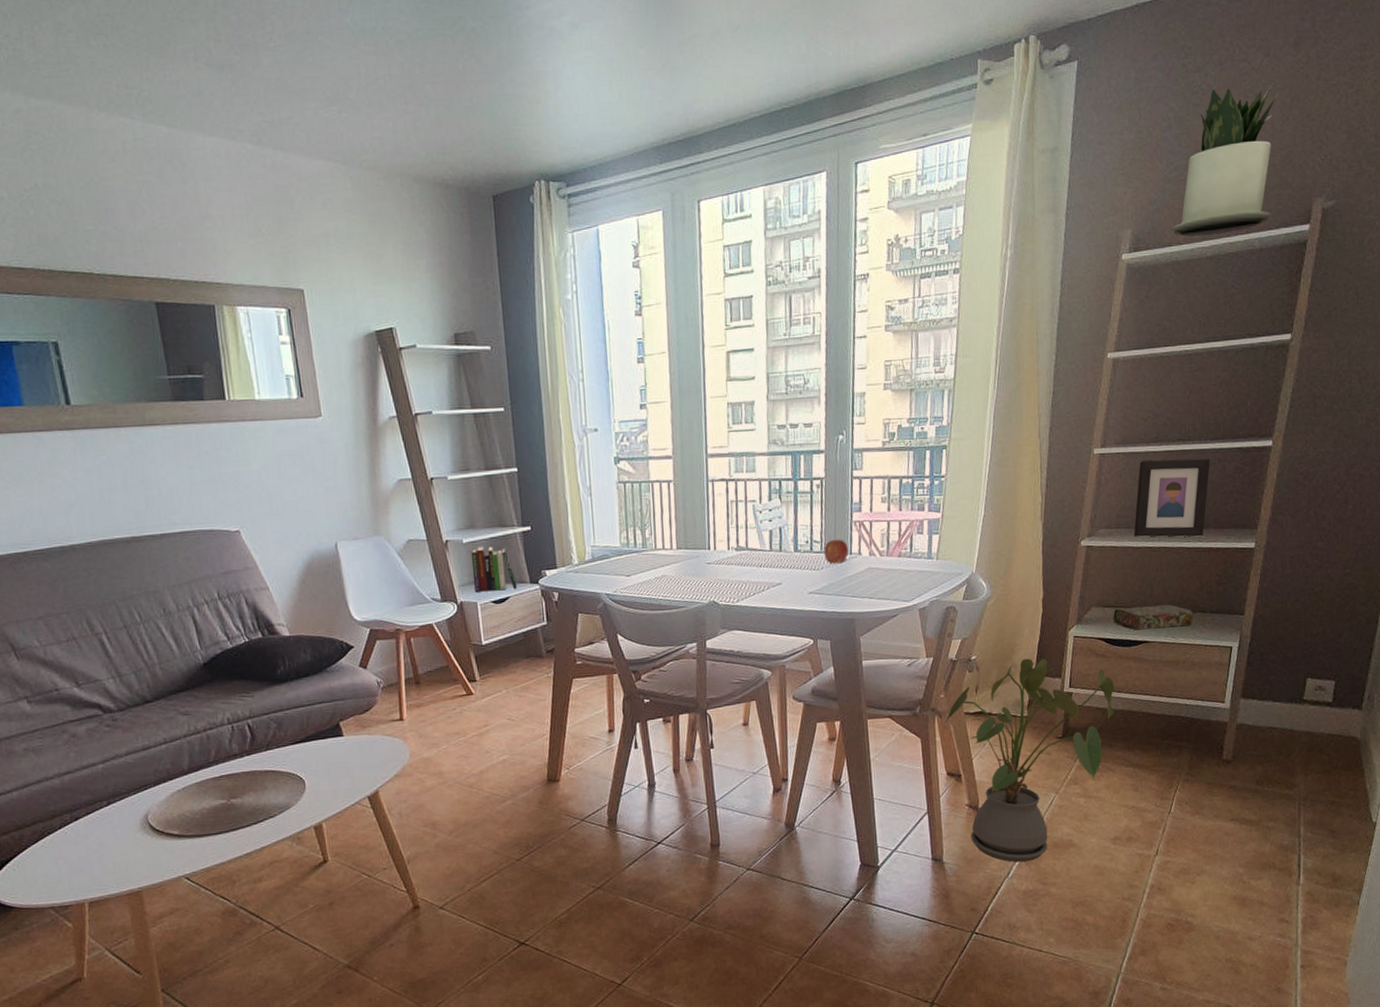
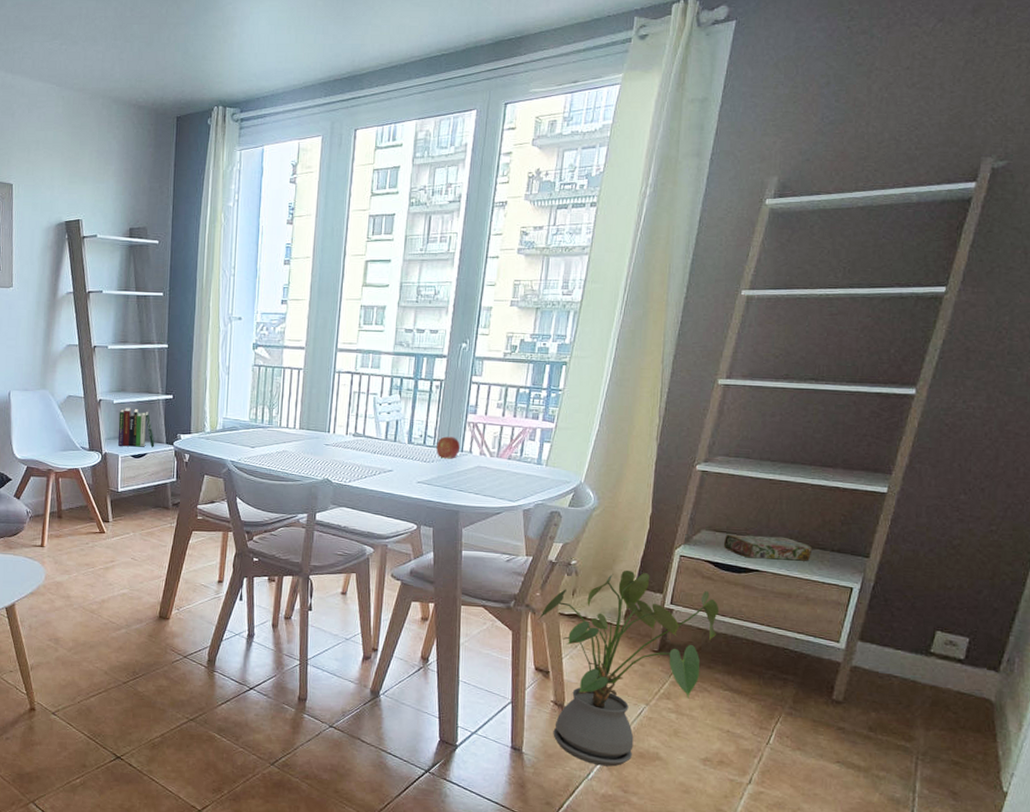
picture frame: present [1133,458,1210,537] -> none [753,396,844,475]
planter: present [1172,83,1278,237] -> none [822,46,951,187]

